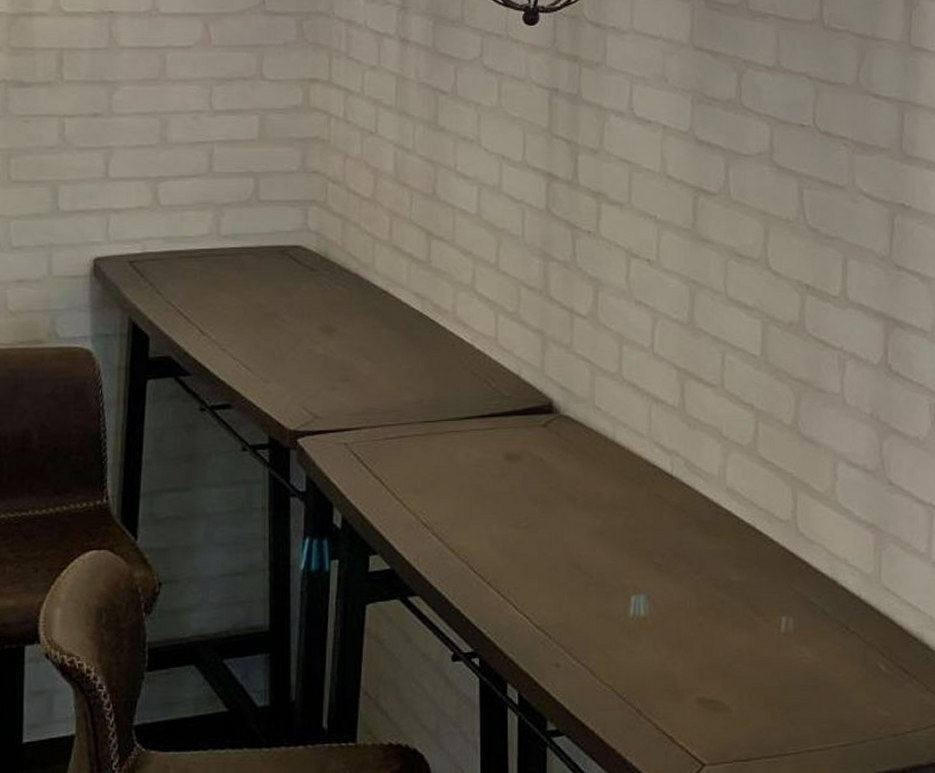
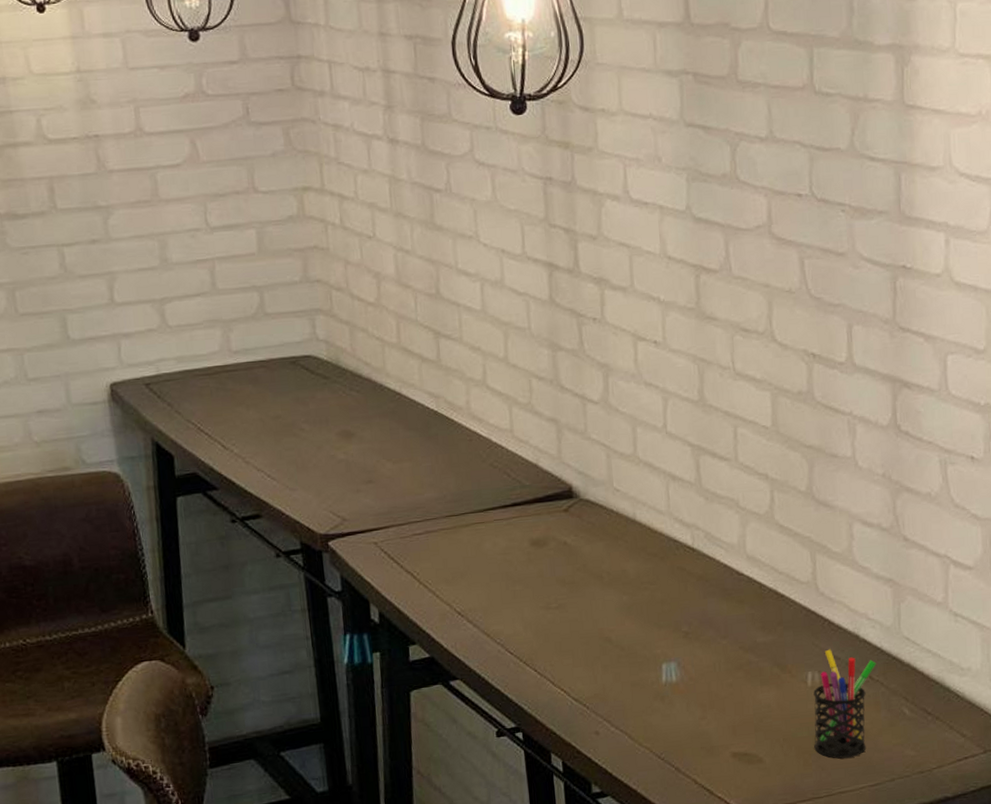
pen holder: none [784,594,854,714] -> present [813,649,876,759]

